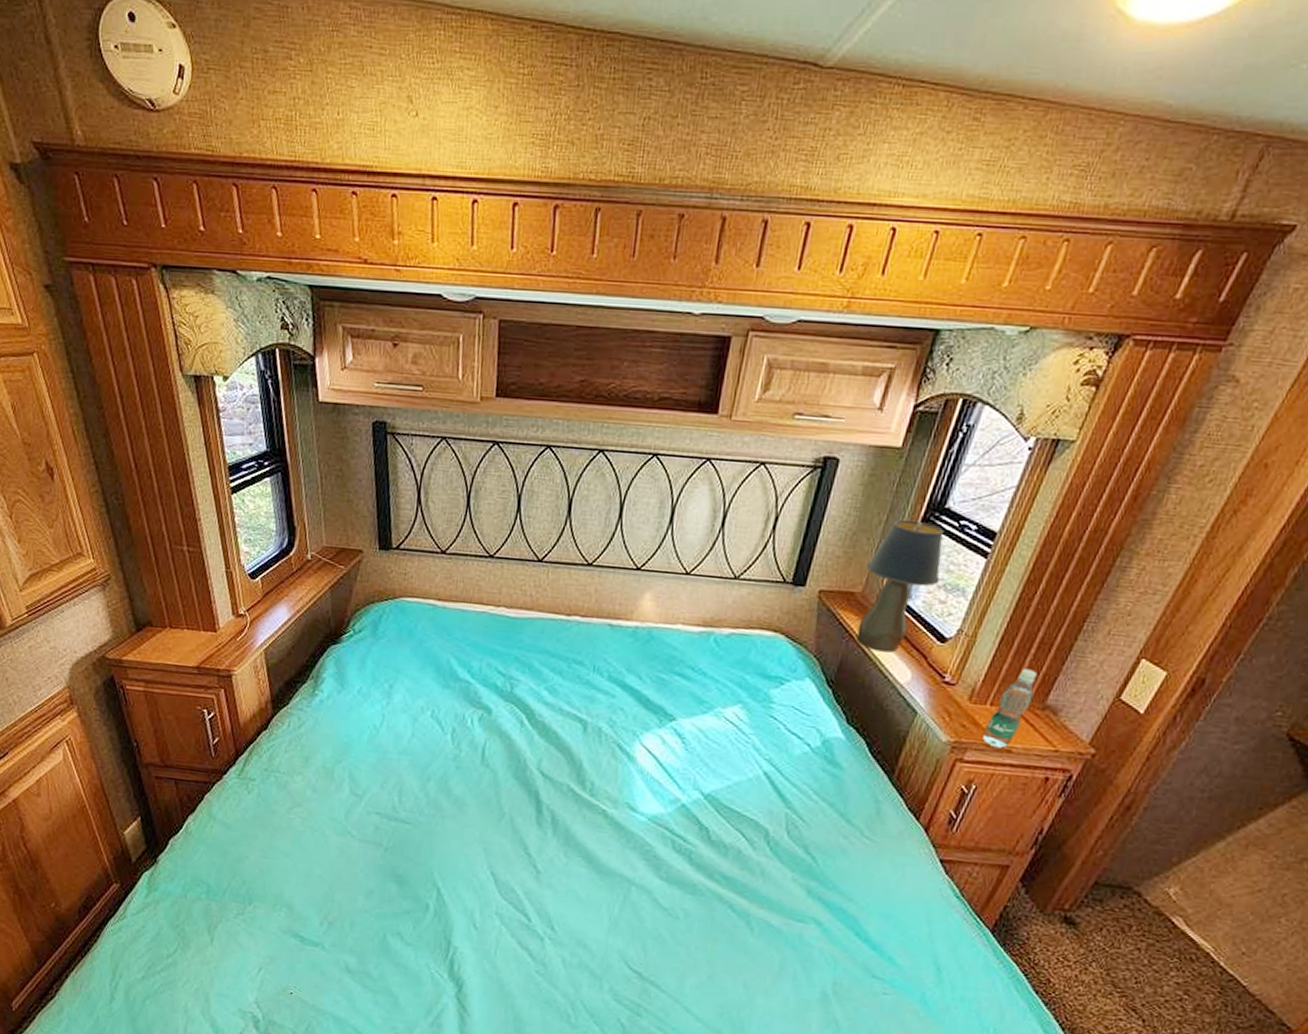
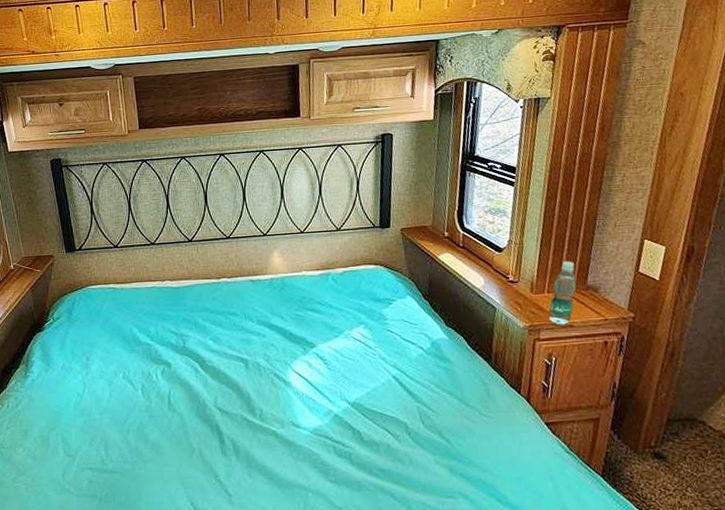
table lamp: present [856,519,944,653] -> none [430,168,485,267]

